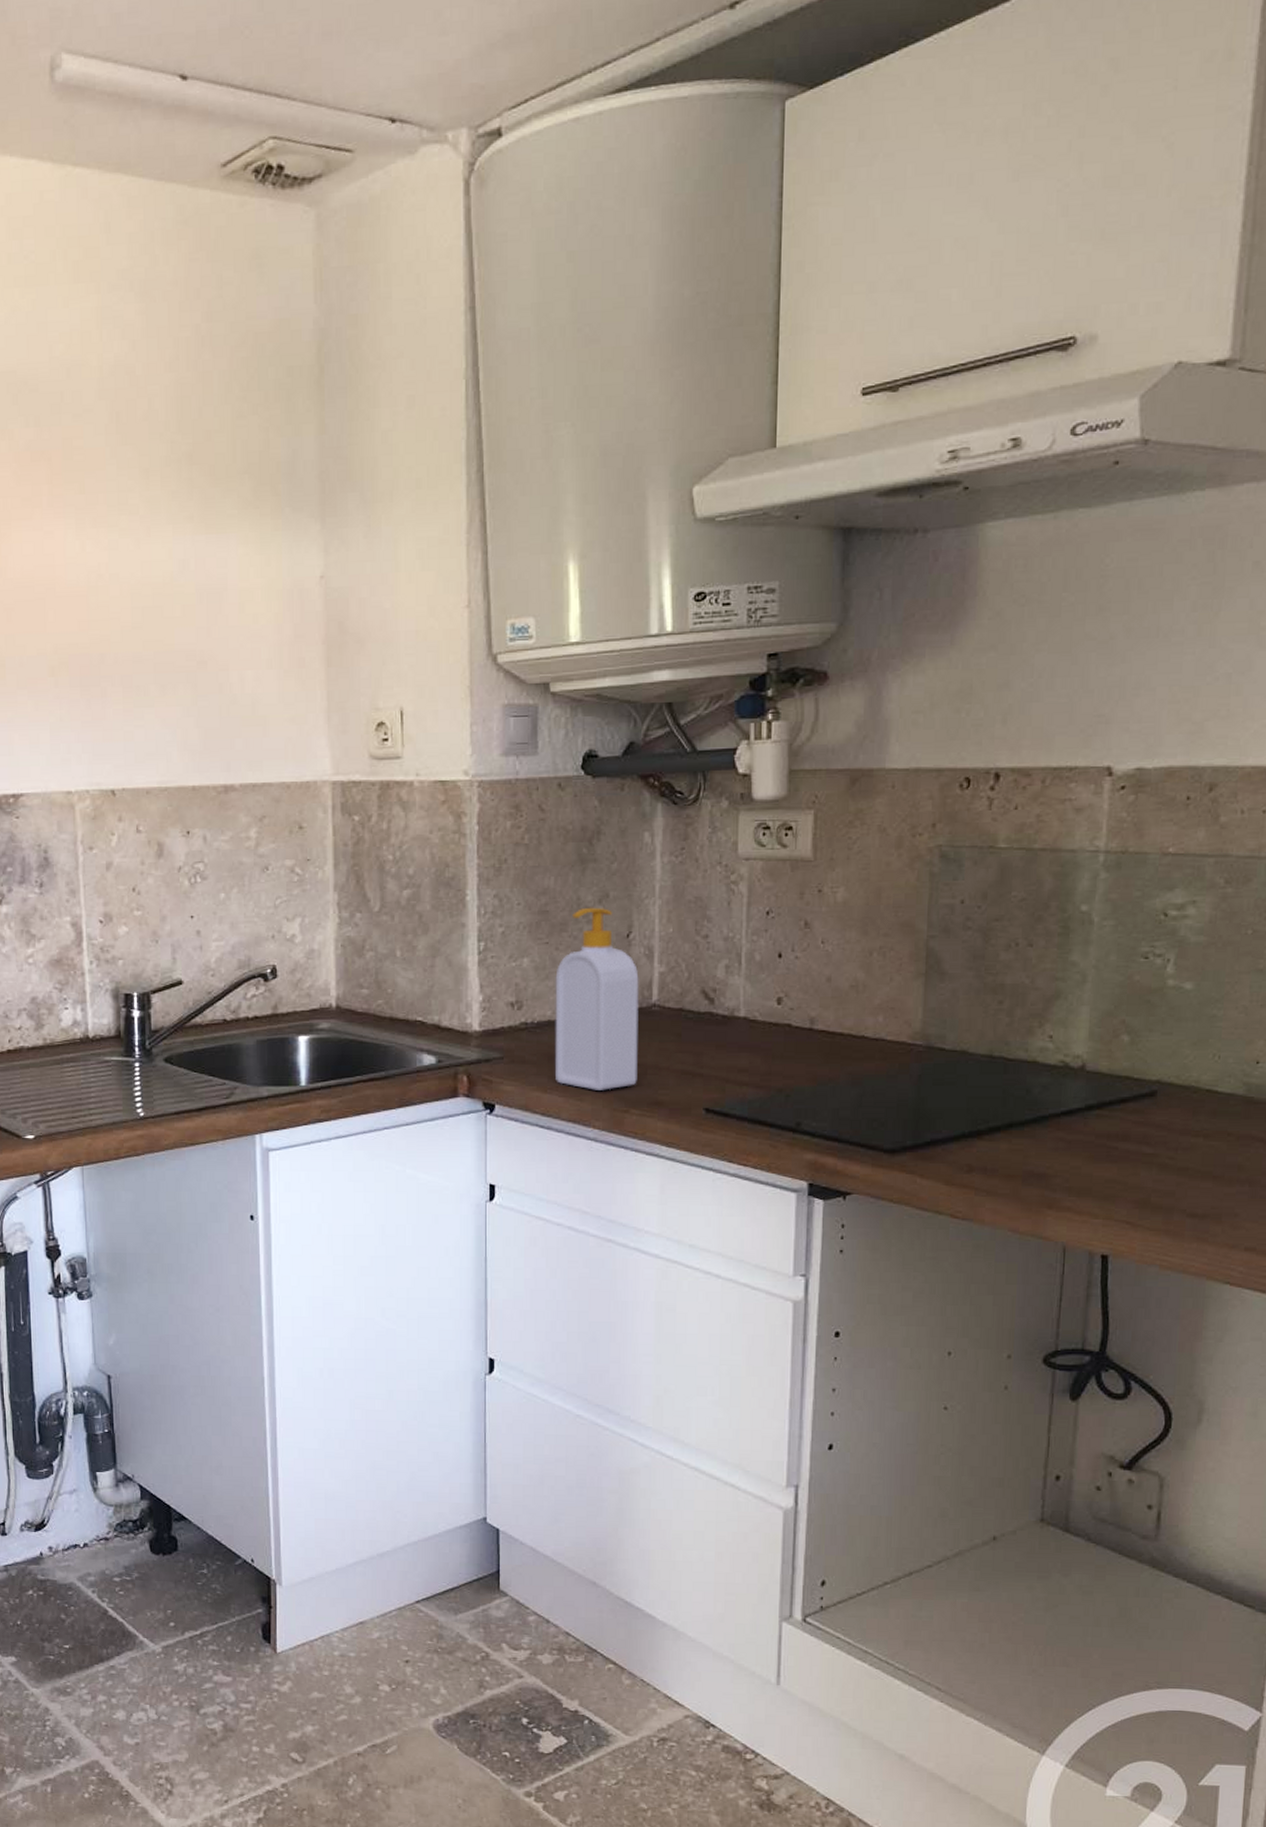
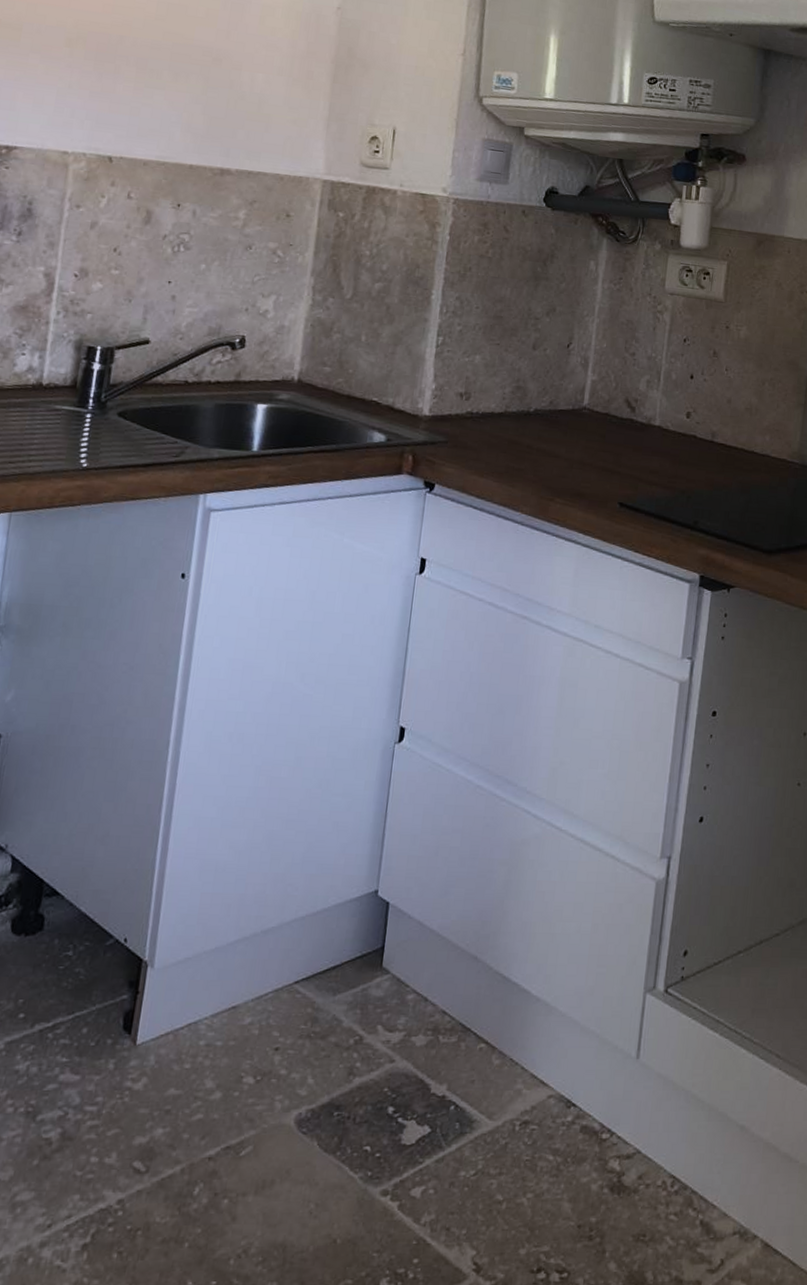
soap bottle: present [554,907,639,1090] -> none [492,317,574,479]

